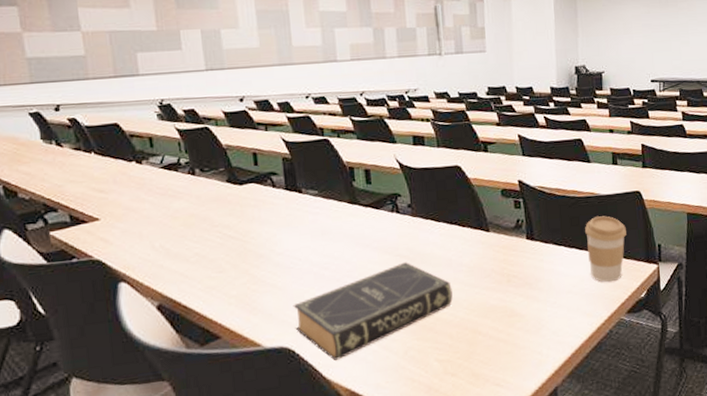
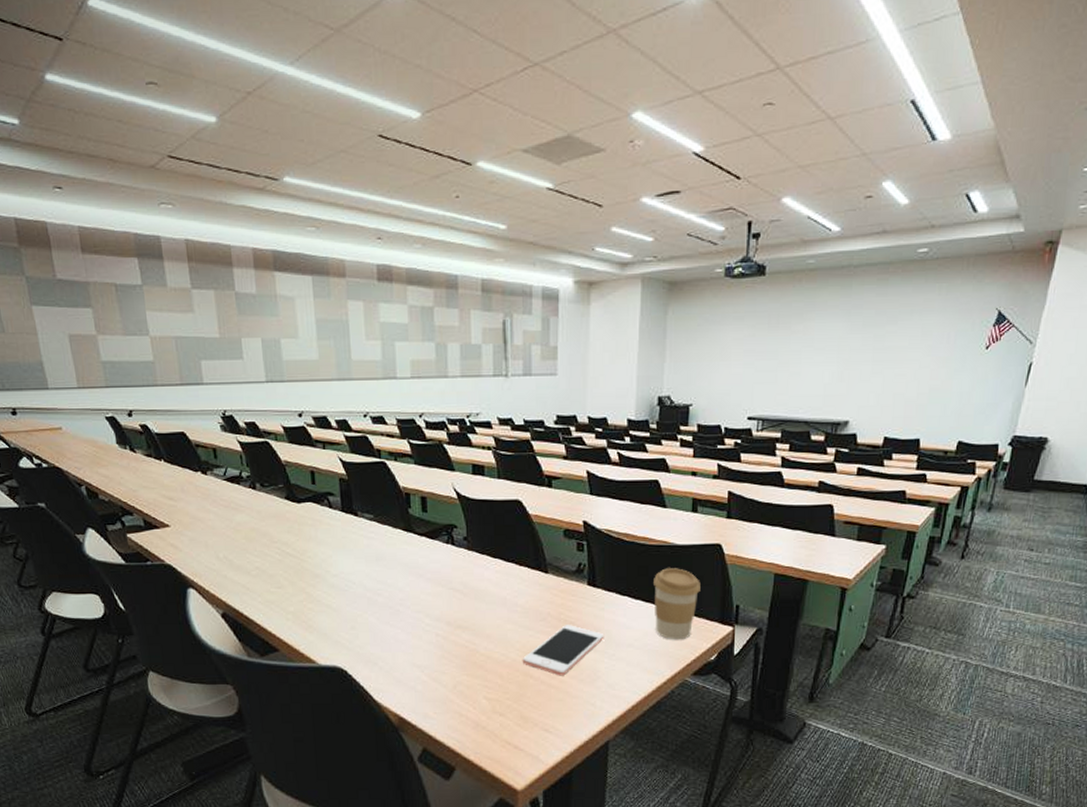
book: present [293,262,453,360] -> none [346,596,505,685]
cell phone: none [470,278,546,329] -> present [522,625,605,676]

